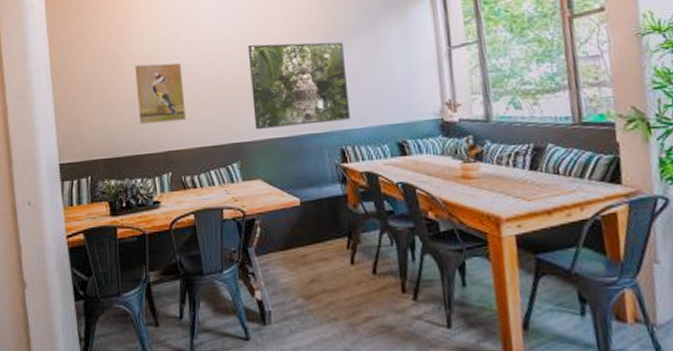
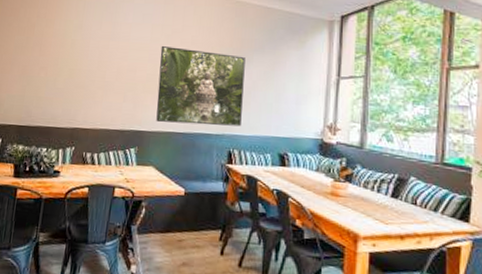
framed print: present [134,63,187,124] -> none [53,47,100,103]

